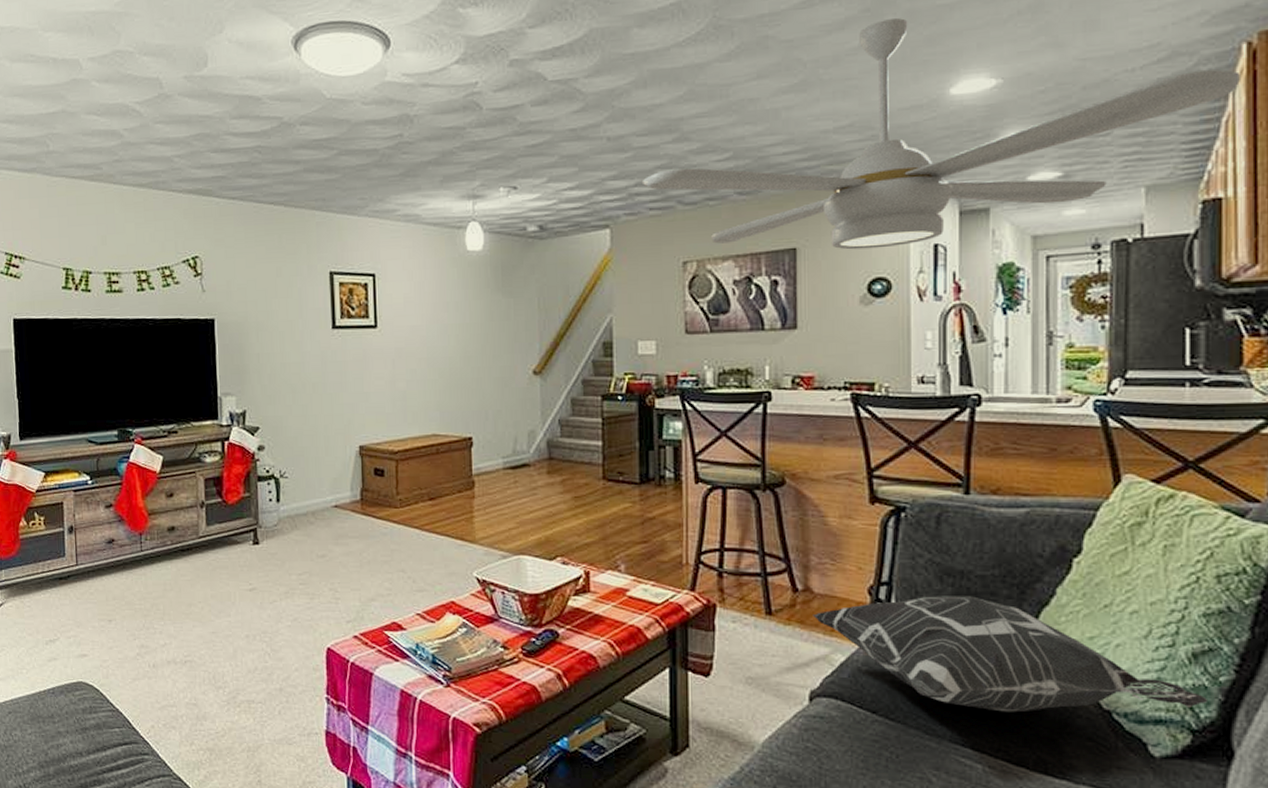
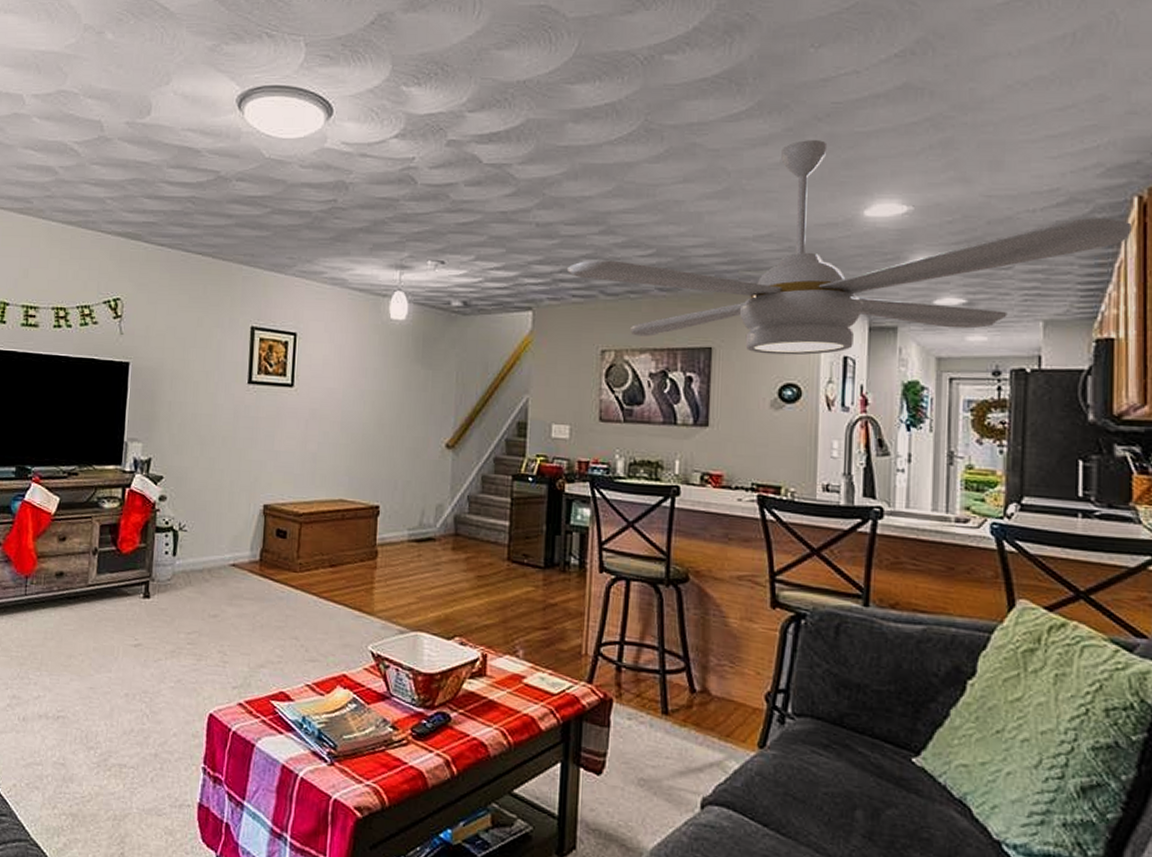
decorative pillow: present [813,596,1207,712] -> none [709,708,1095,845]

